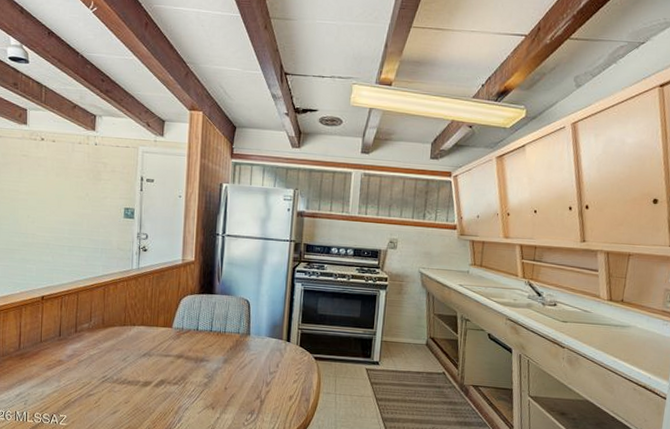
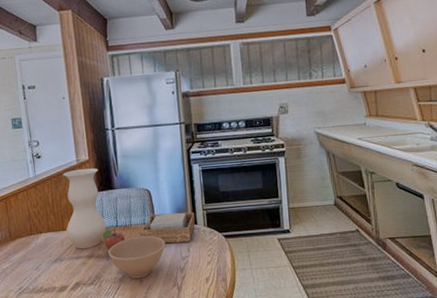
vase: none [159,268,203,349] -> present [63,168,107,249]
fruit: none [195,332,217,354] -> present [102,229,125,251]
bowl: none [198,344,256,386] -> present [108,235,165,279]
napkin holder: none [234,325,289,358] -> present [141,212,195,244]

